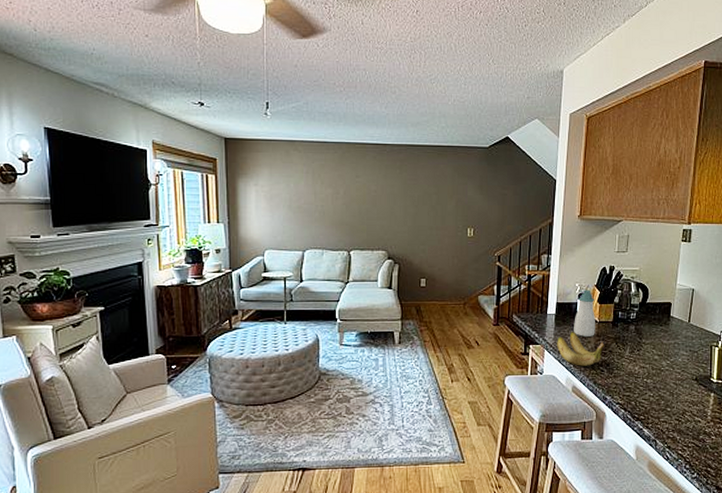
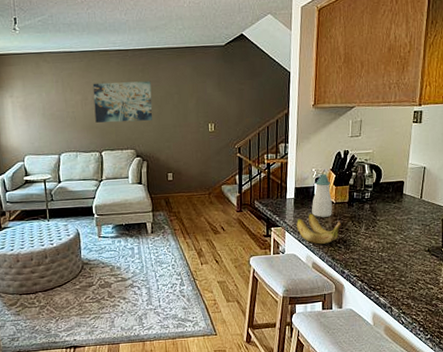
wall art: none [345,177,409,220] -> present [92,81,153,123]

